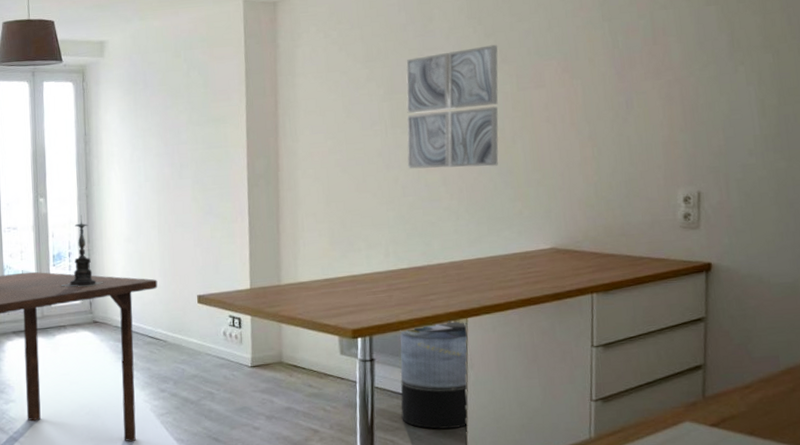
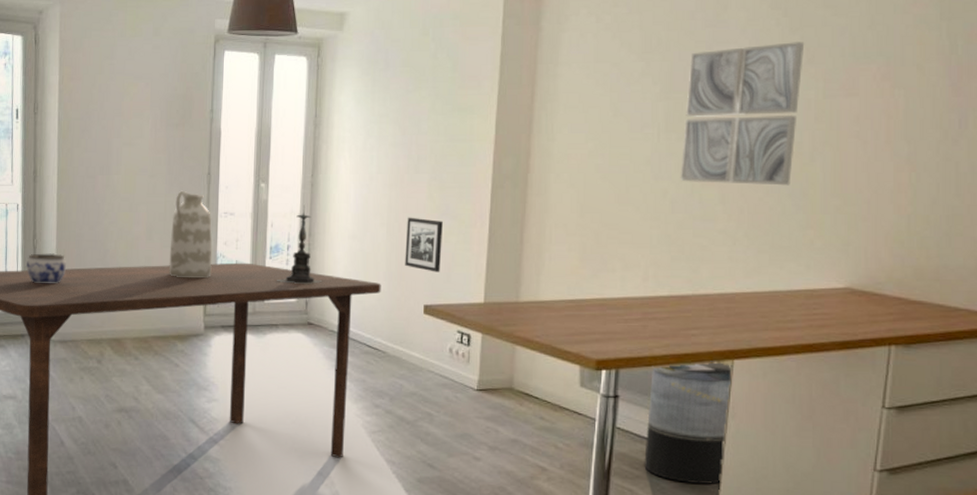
picture frame: none [176,218,209,266] -> present [405,217,443,272]

